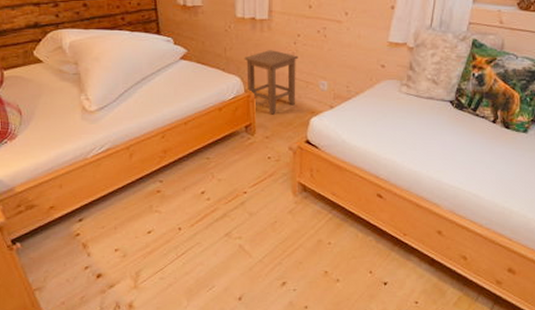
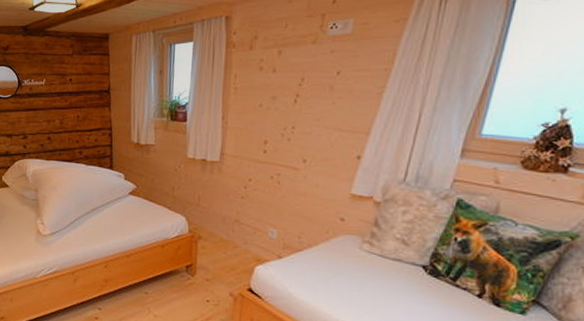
stool: present [244,50,298,115] -> none [191,192,248,258]

